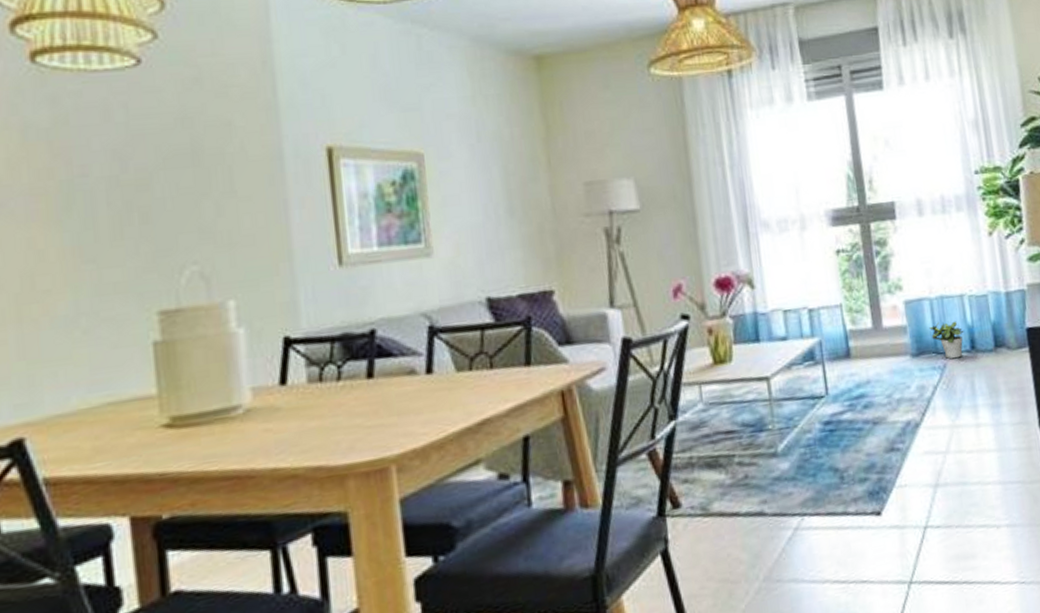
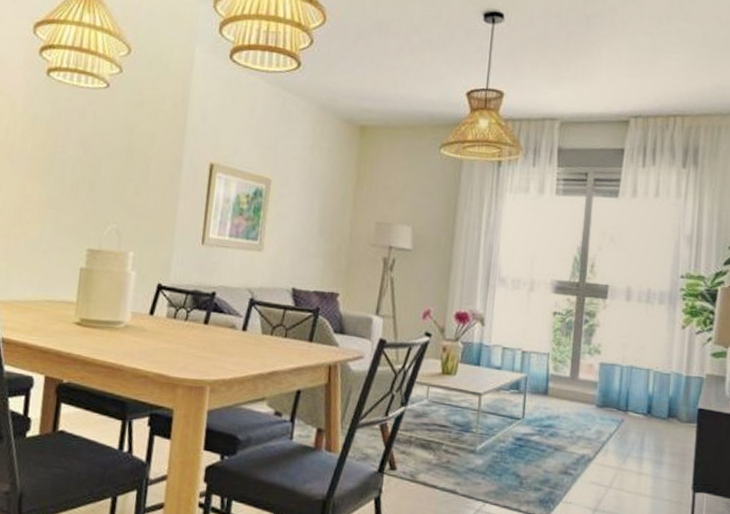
potted plant: present [929,321,964,359] -> none [616,386,644,418]

